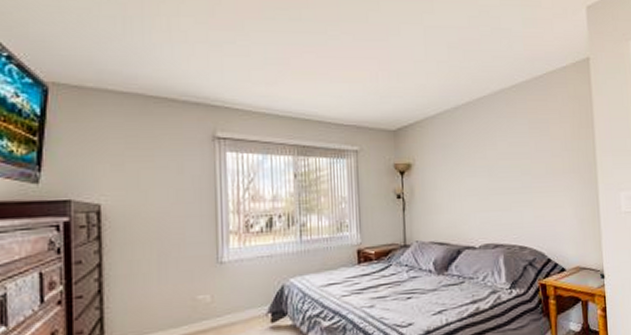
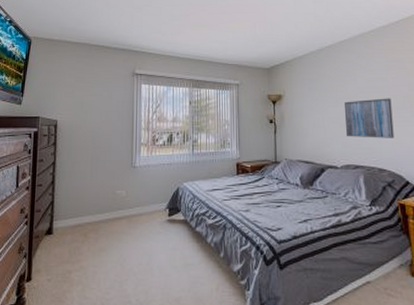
wall art: none [483,165,536,212] -> present [344,98,394,138]

